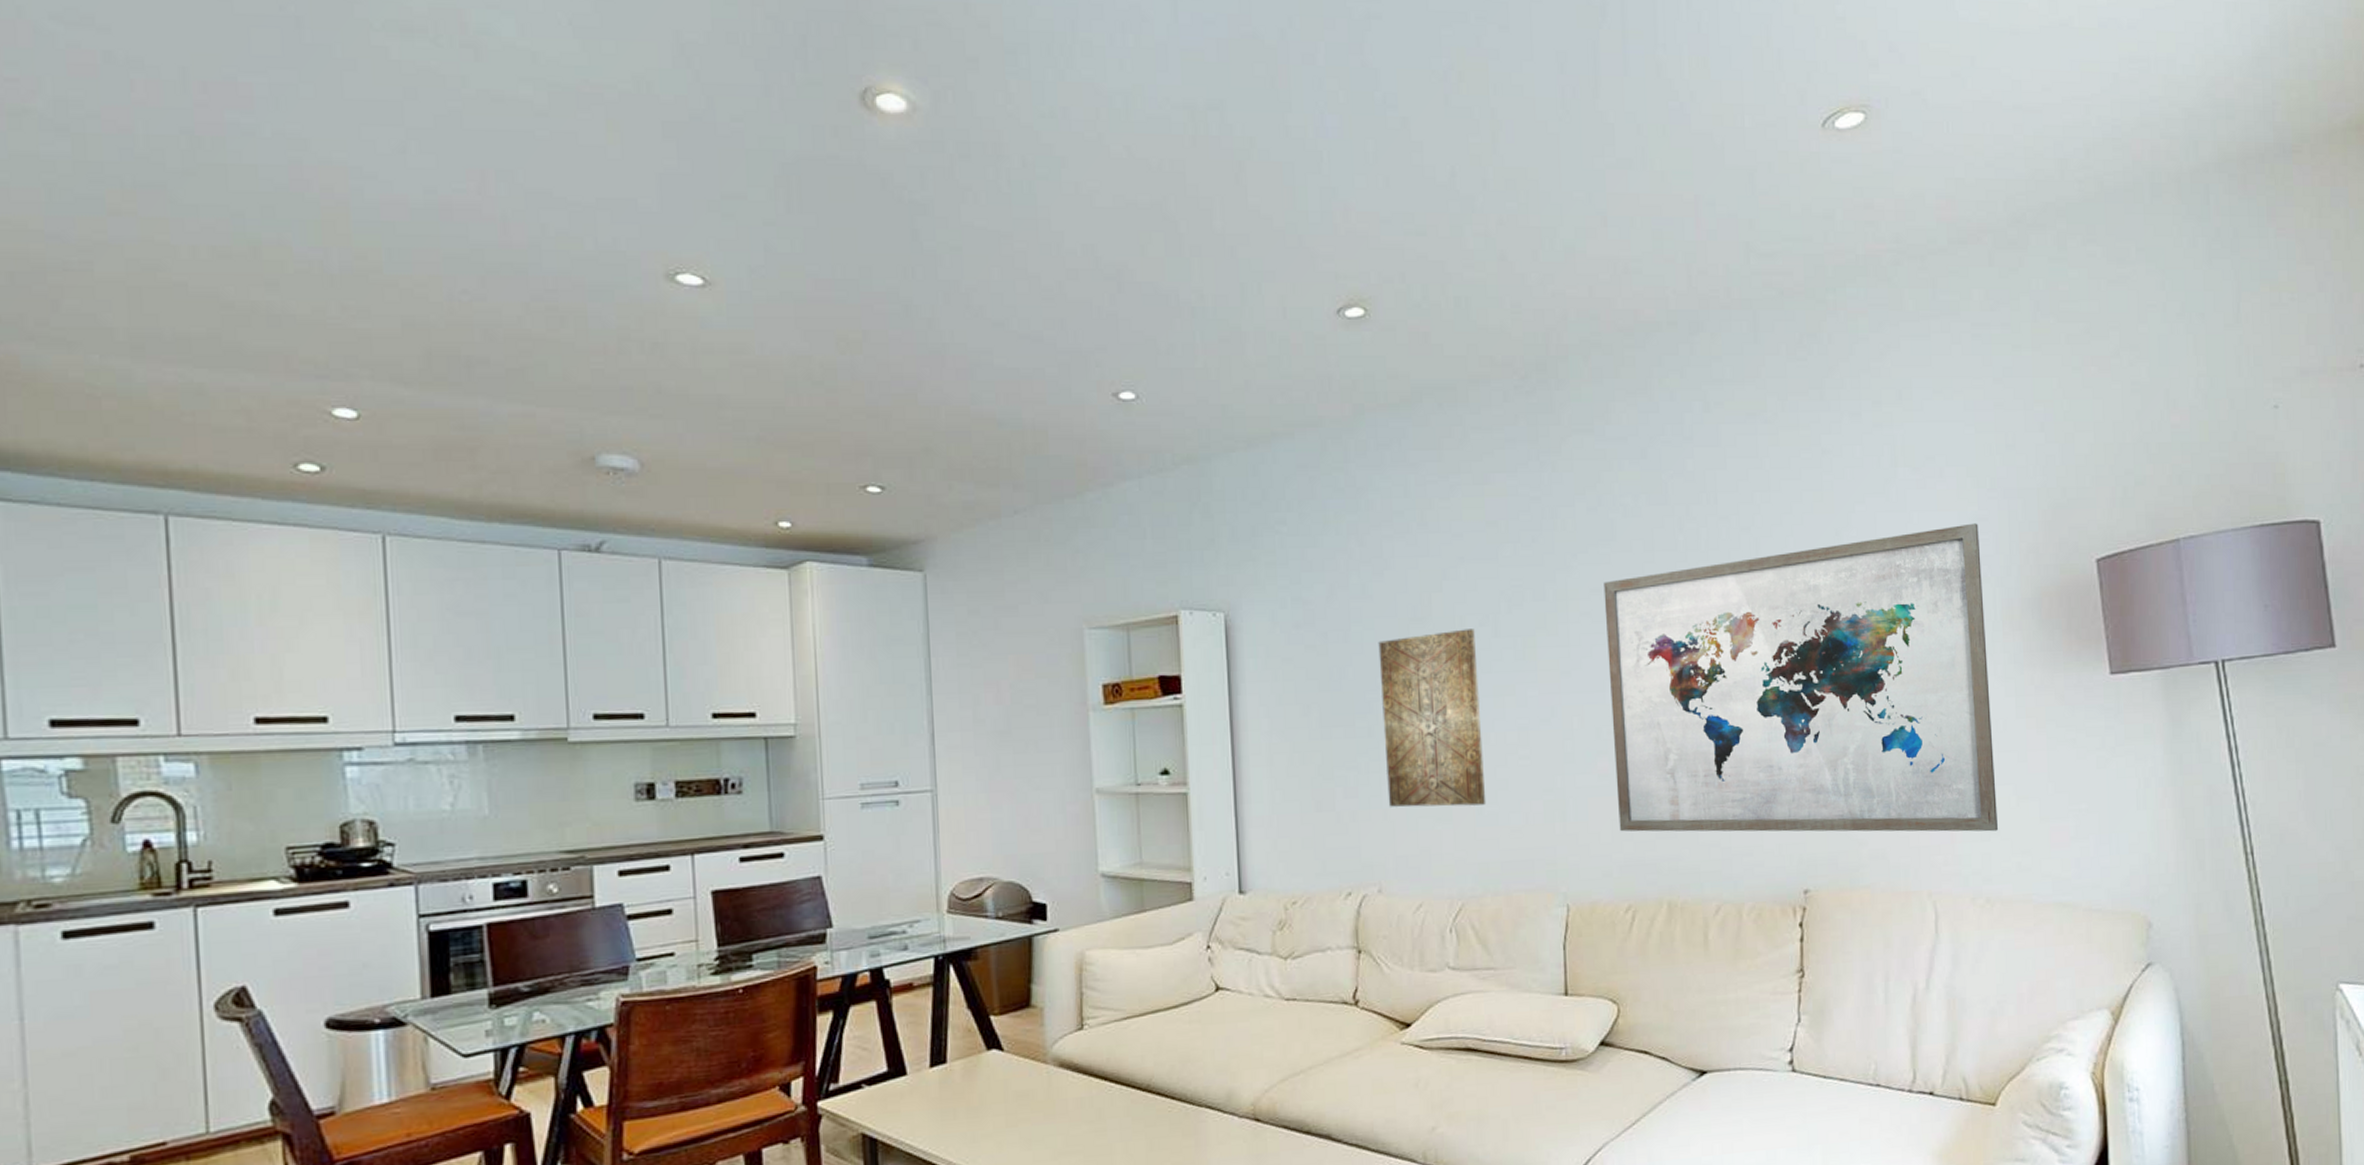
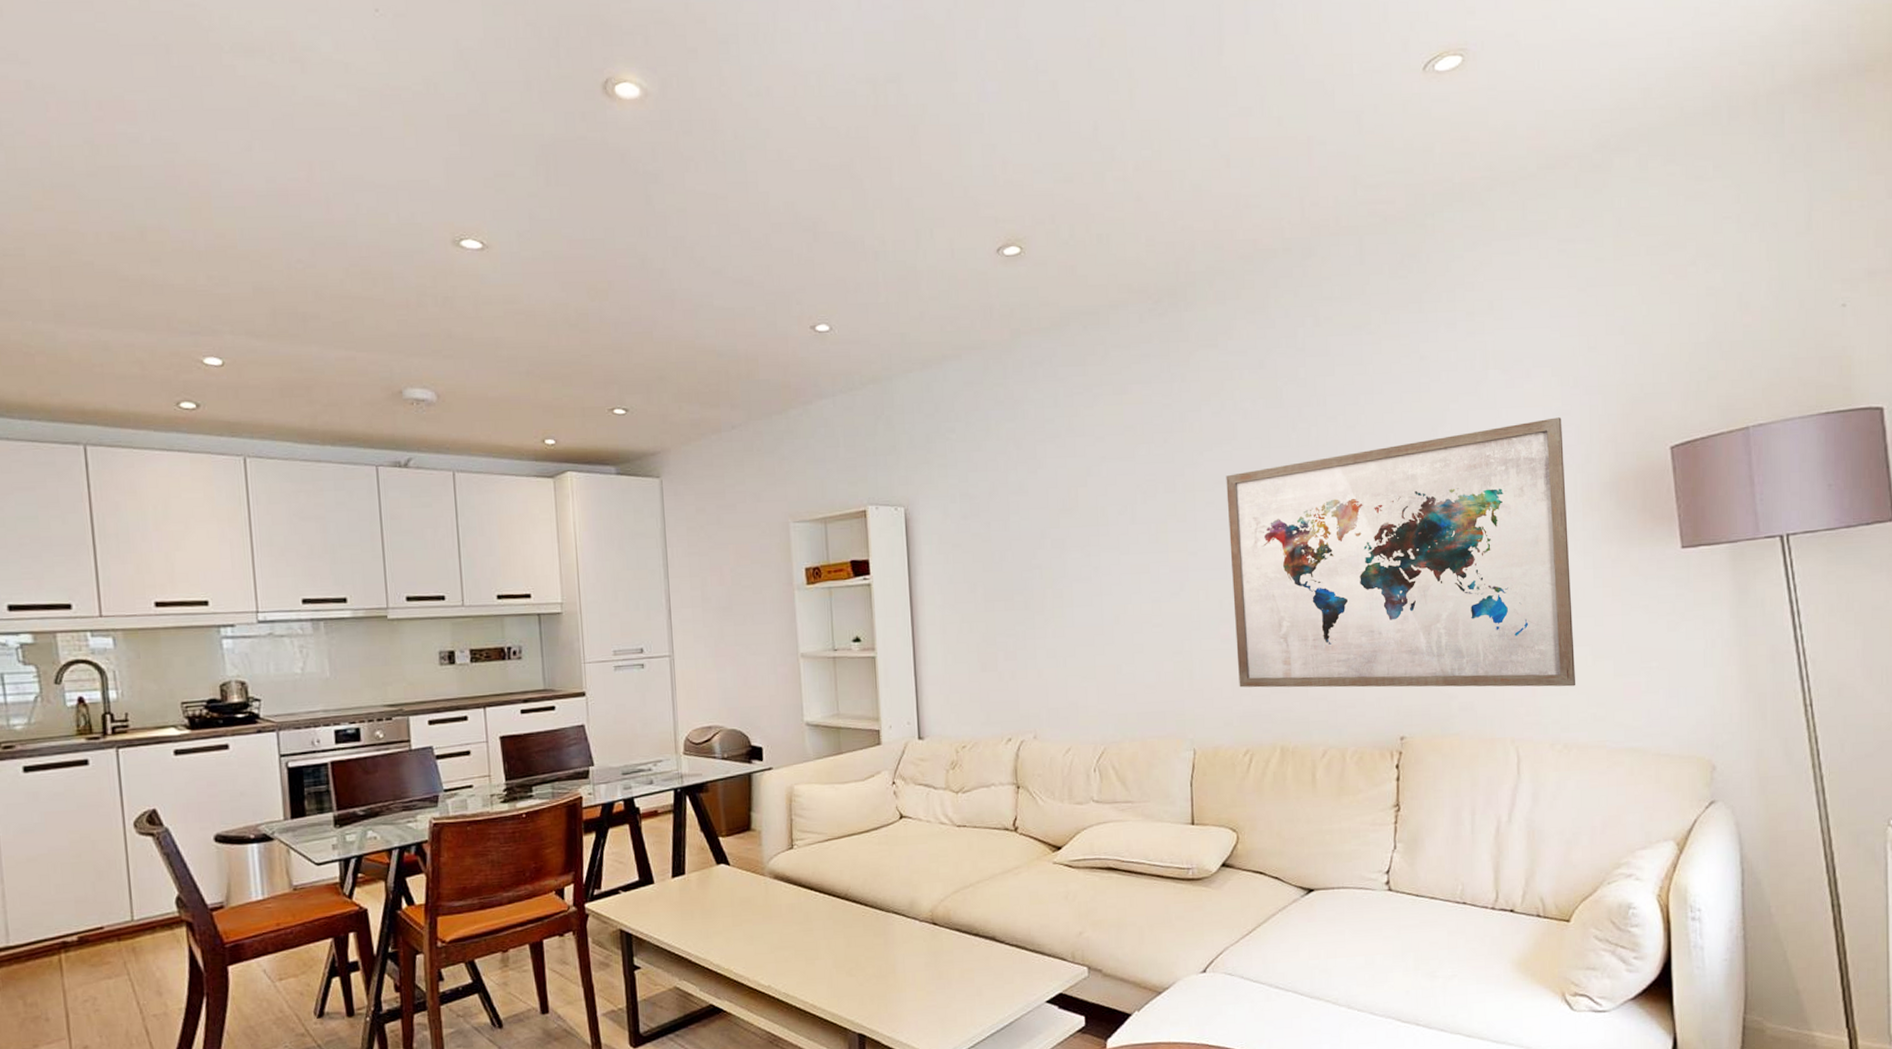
wall art: present [1378,629,1487,807] -> none [1033,517,1125,668]

